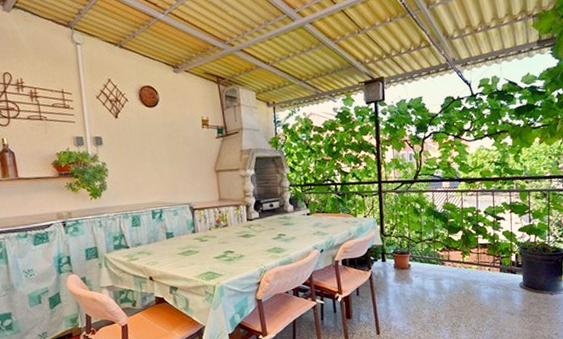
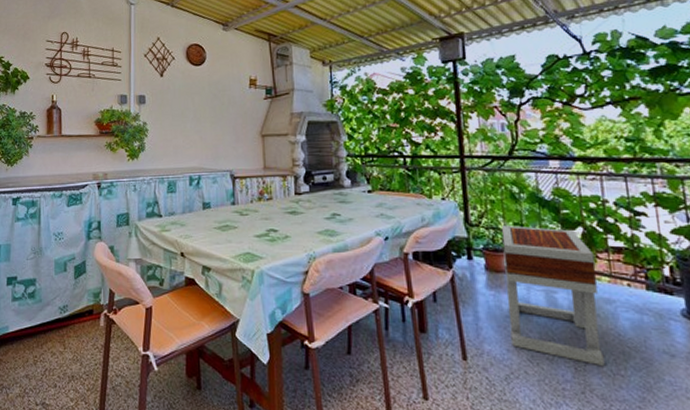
side table: none [406,233,470,327] -> present [501,225,605,367]

